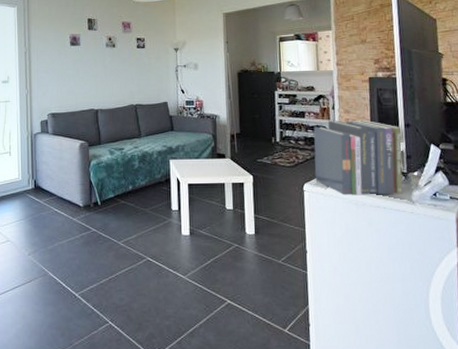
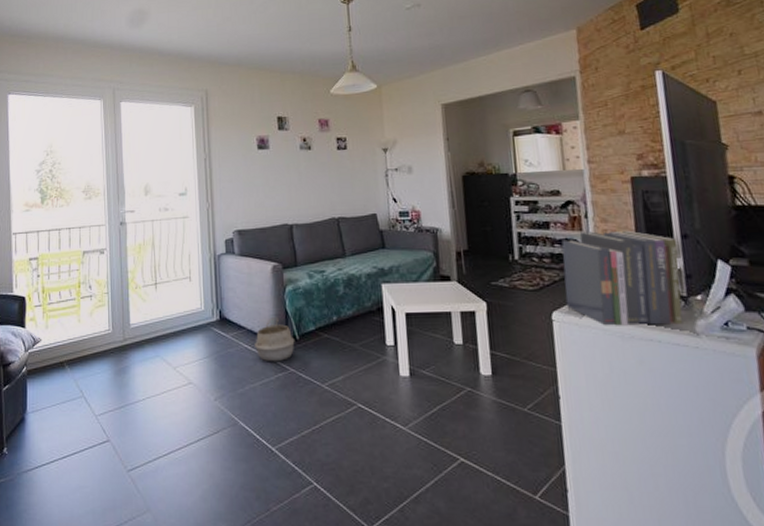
woven basket: none [64,186,97,224] -> present [255,317,295,362]

